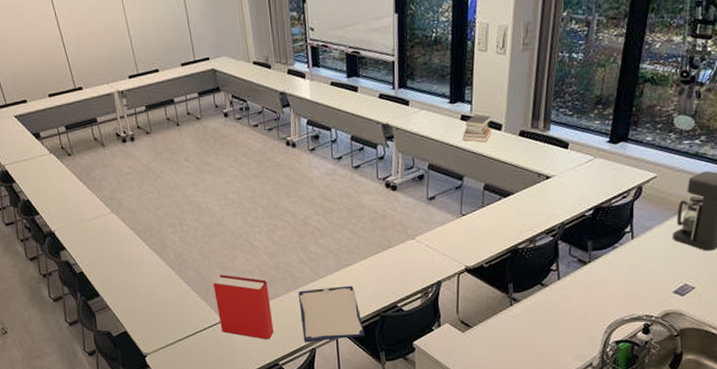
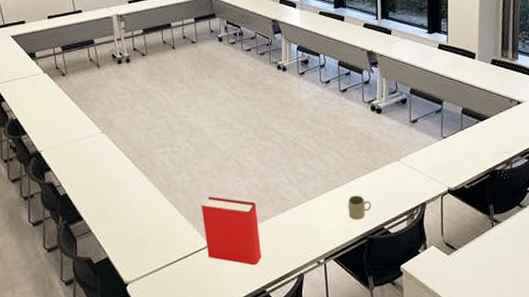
notepad: present [299,285,365,342] -> none [287,207,353,267]
mug: none [360,273,385,298] -> present [347,195,372,220]
books: present [462,114,492,143] -> none [440,44,467,70]

